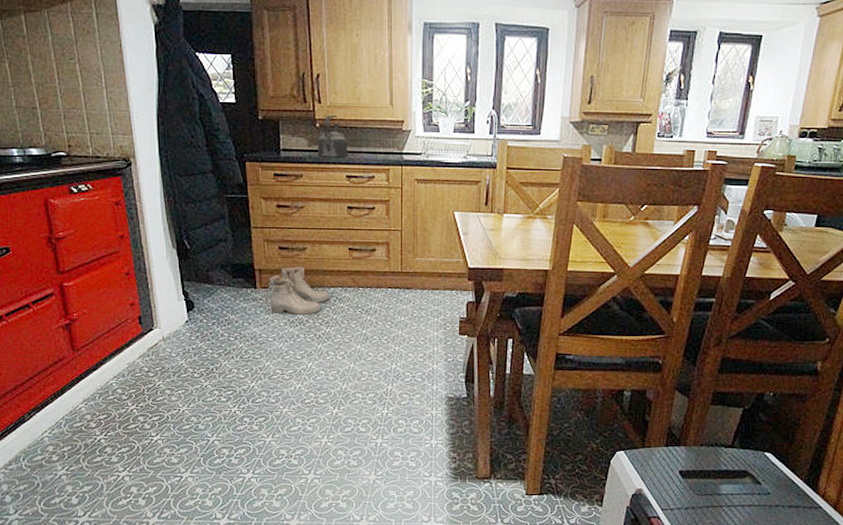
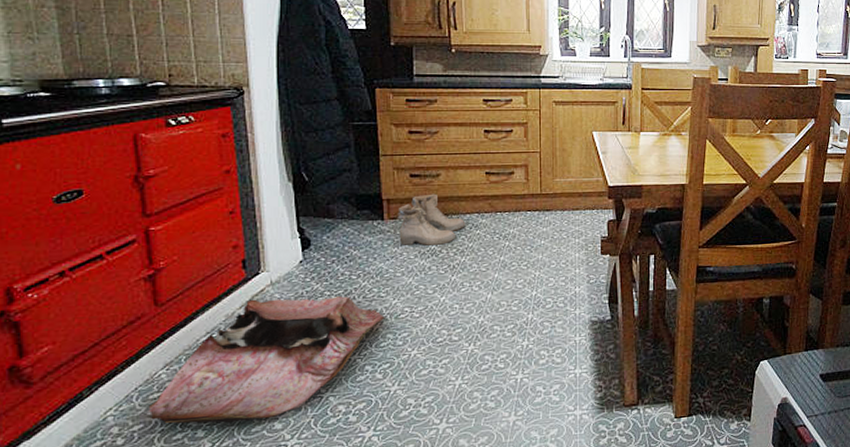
pet bed: none [73,350,260,453] -> present [148,296,385,424]
kettle: present [317,116,348,158] -> none [453,42,485,82]

